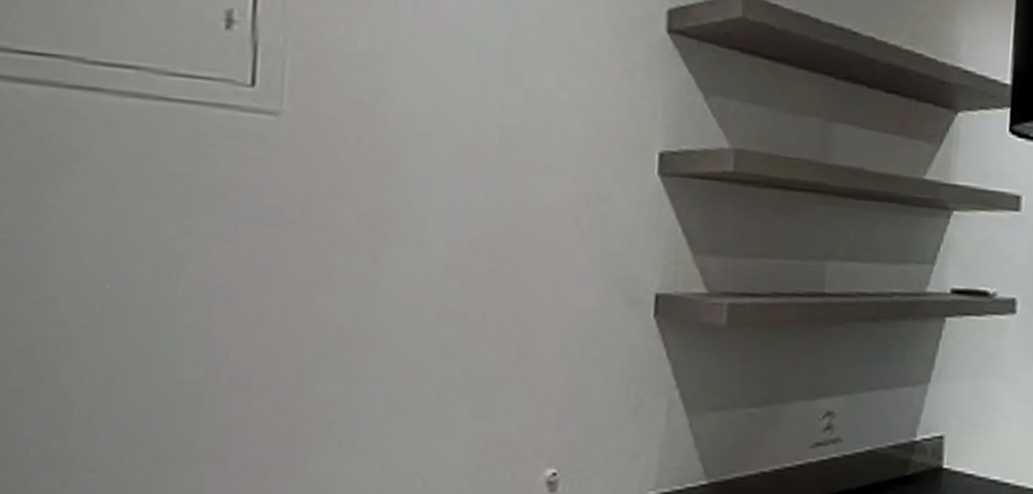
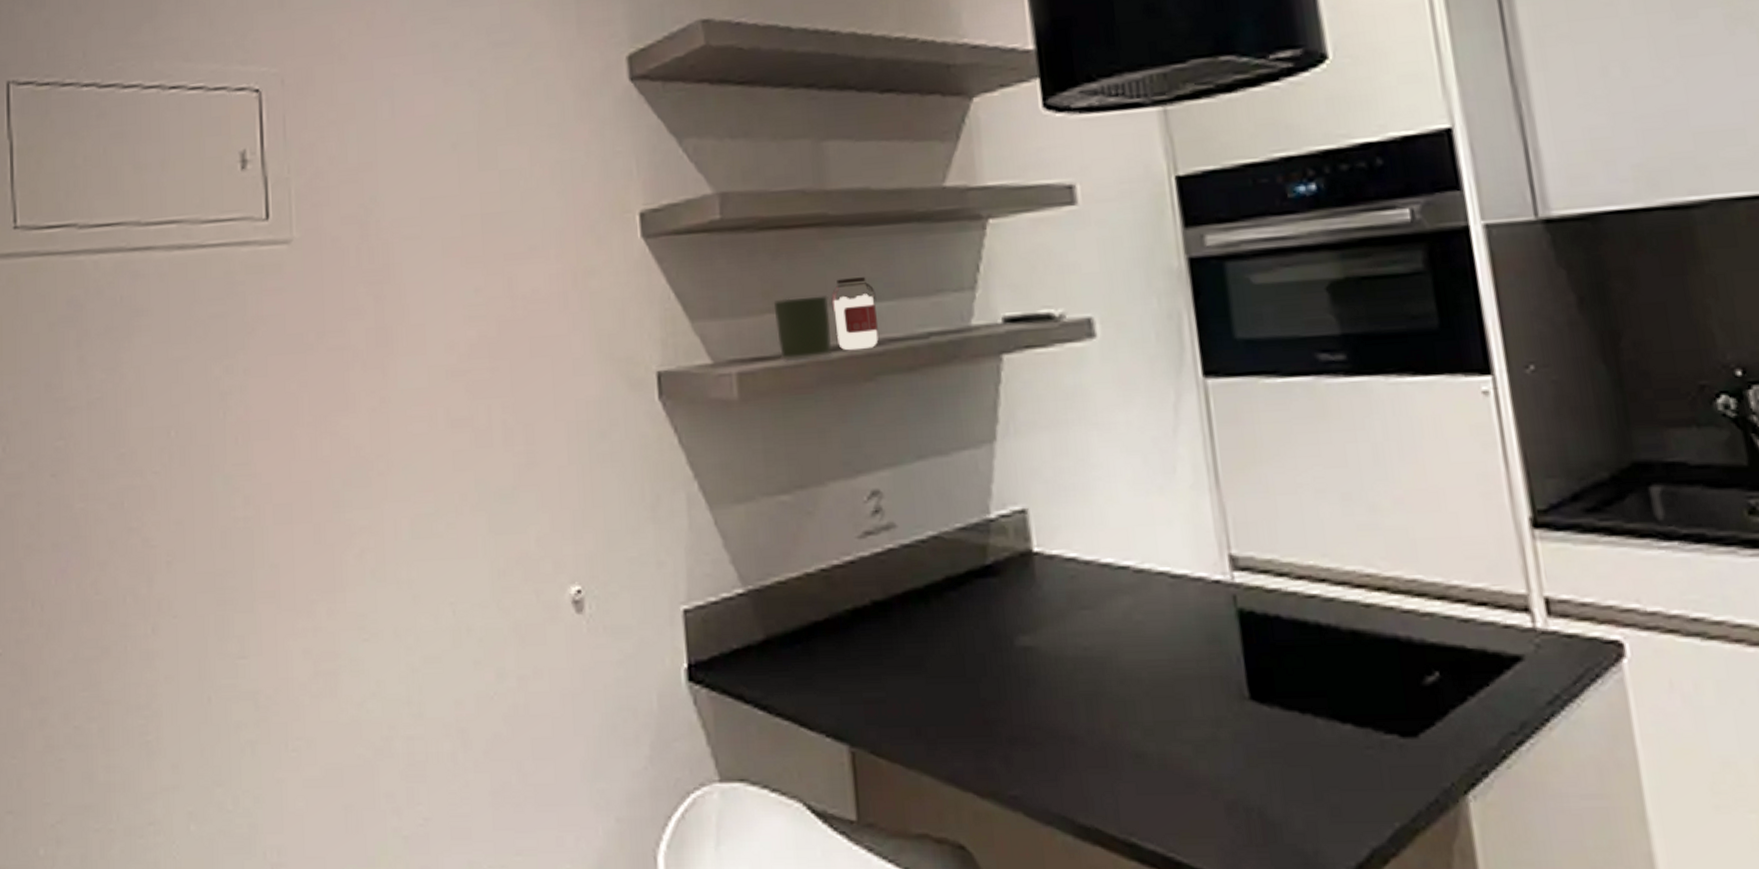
mug: none [767,248,816,301] -> present [773,295,833,360]
jar: none [818,239,856,299] -> present [831,277,879,351]

